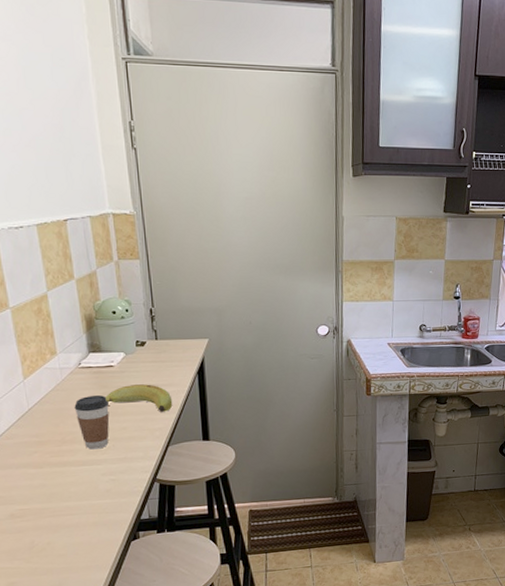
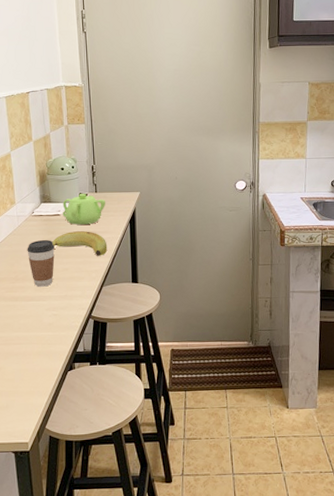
teapot: none [116,341,168,377] -> present [62,194,105,225]

